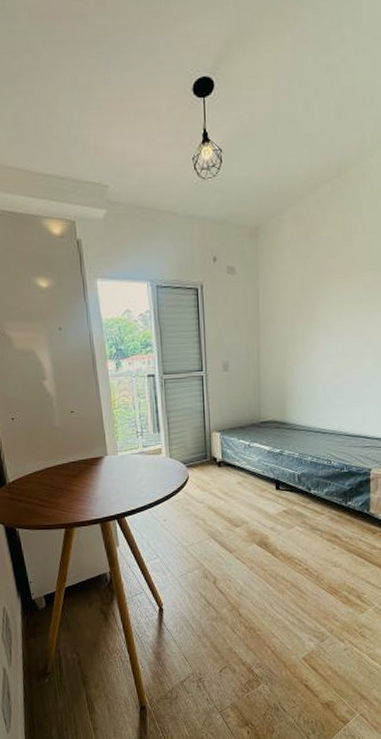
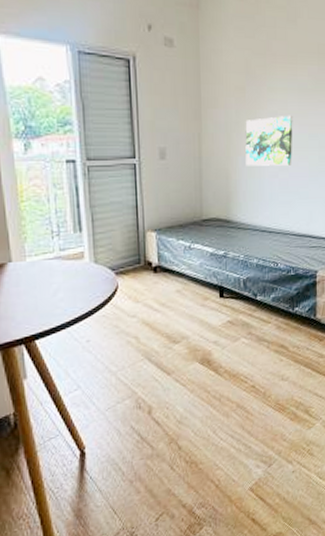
wall art: none [300,325,347,374] -> present [245,115,293,166]

